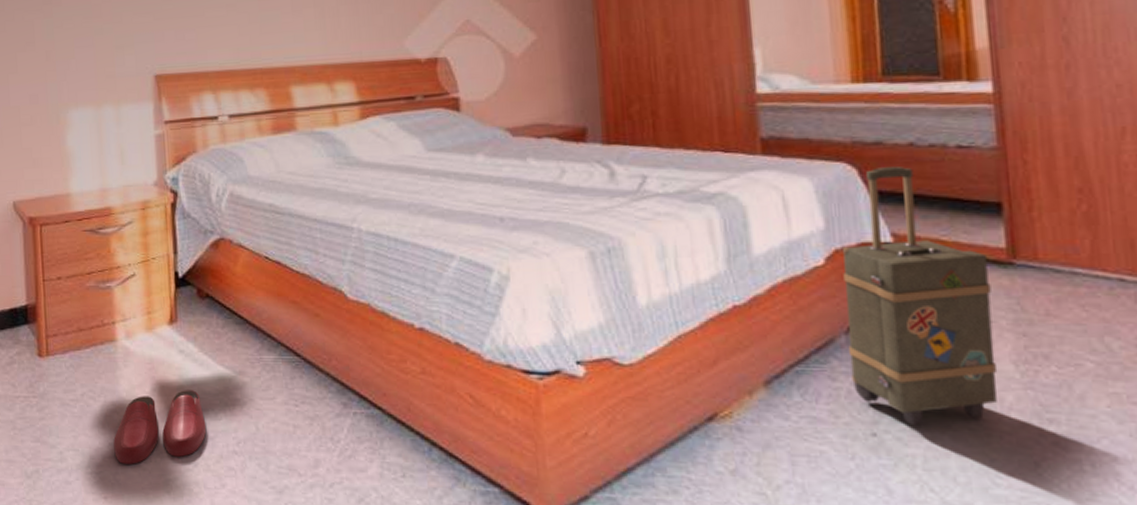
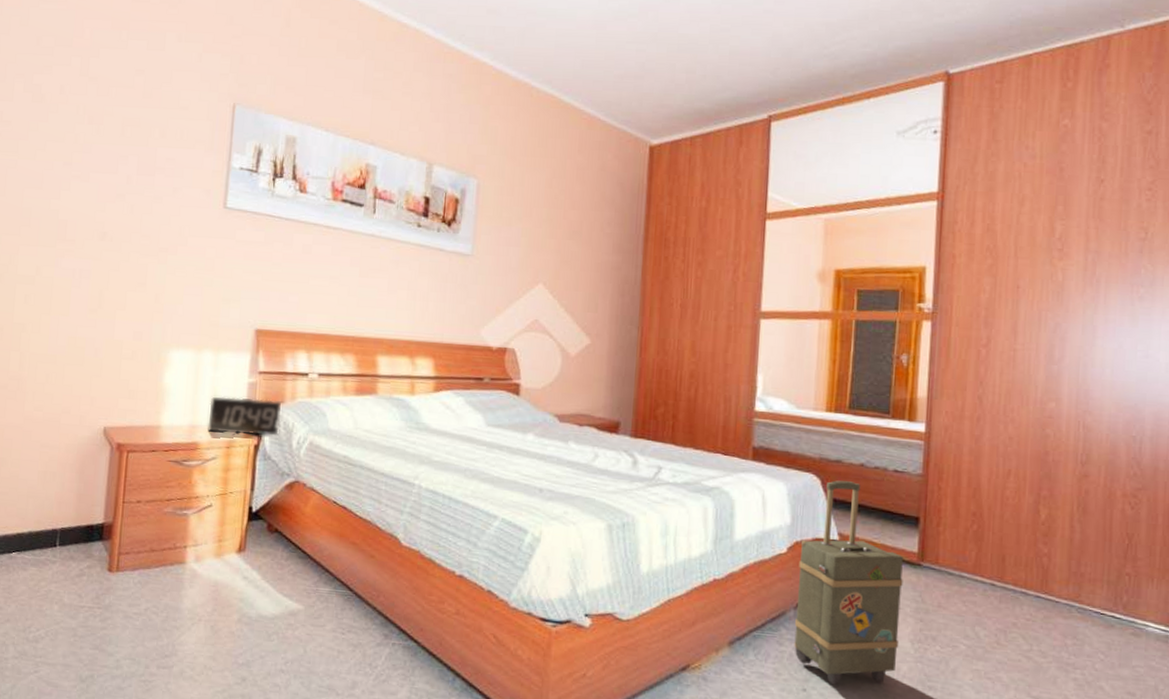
slippers: present [113,390,207,465] -> none [169,612,259,676]
alarm clock: none [118,150,195,194] -> present [208,396,281,436]

